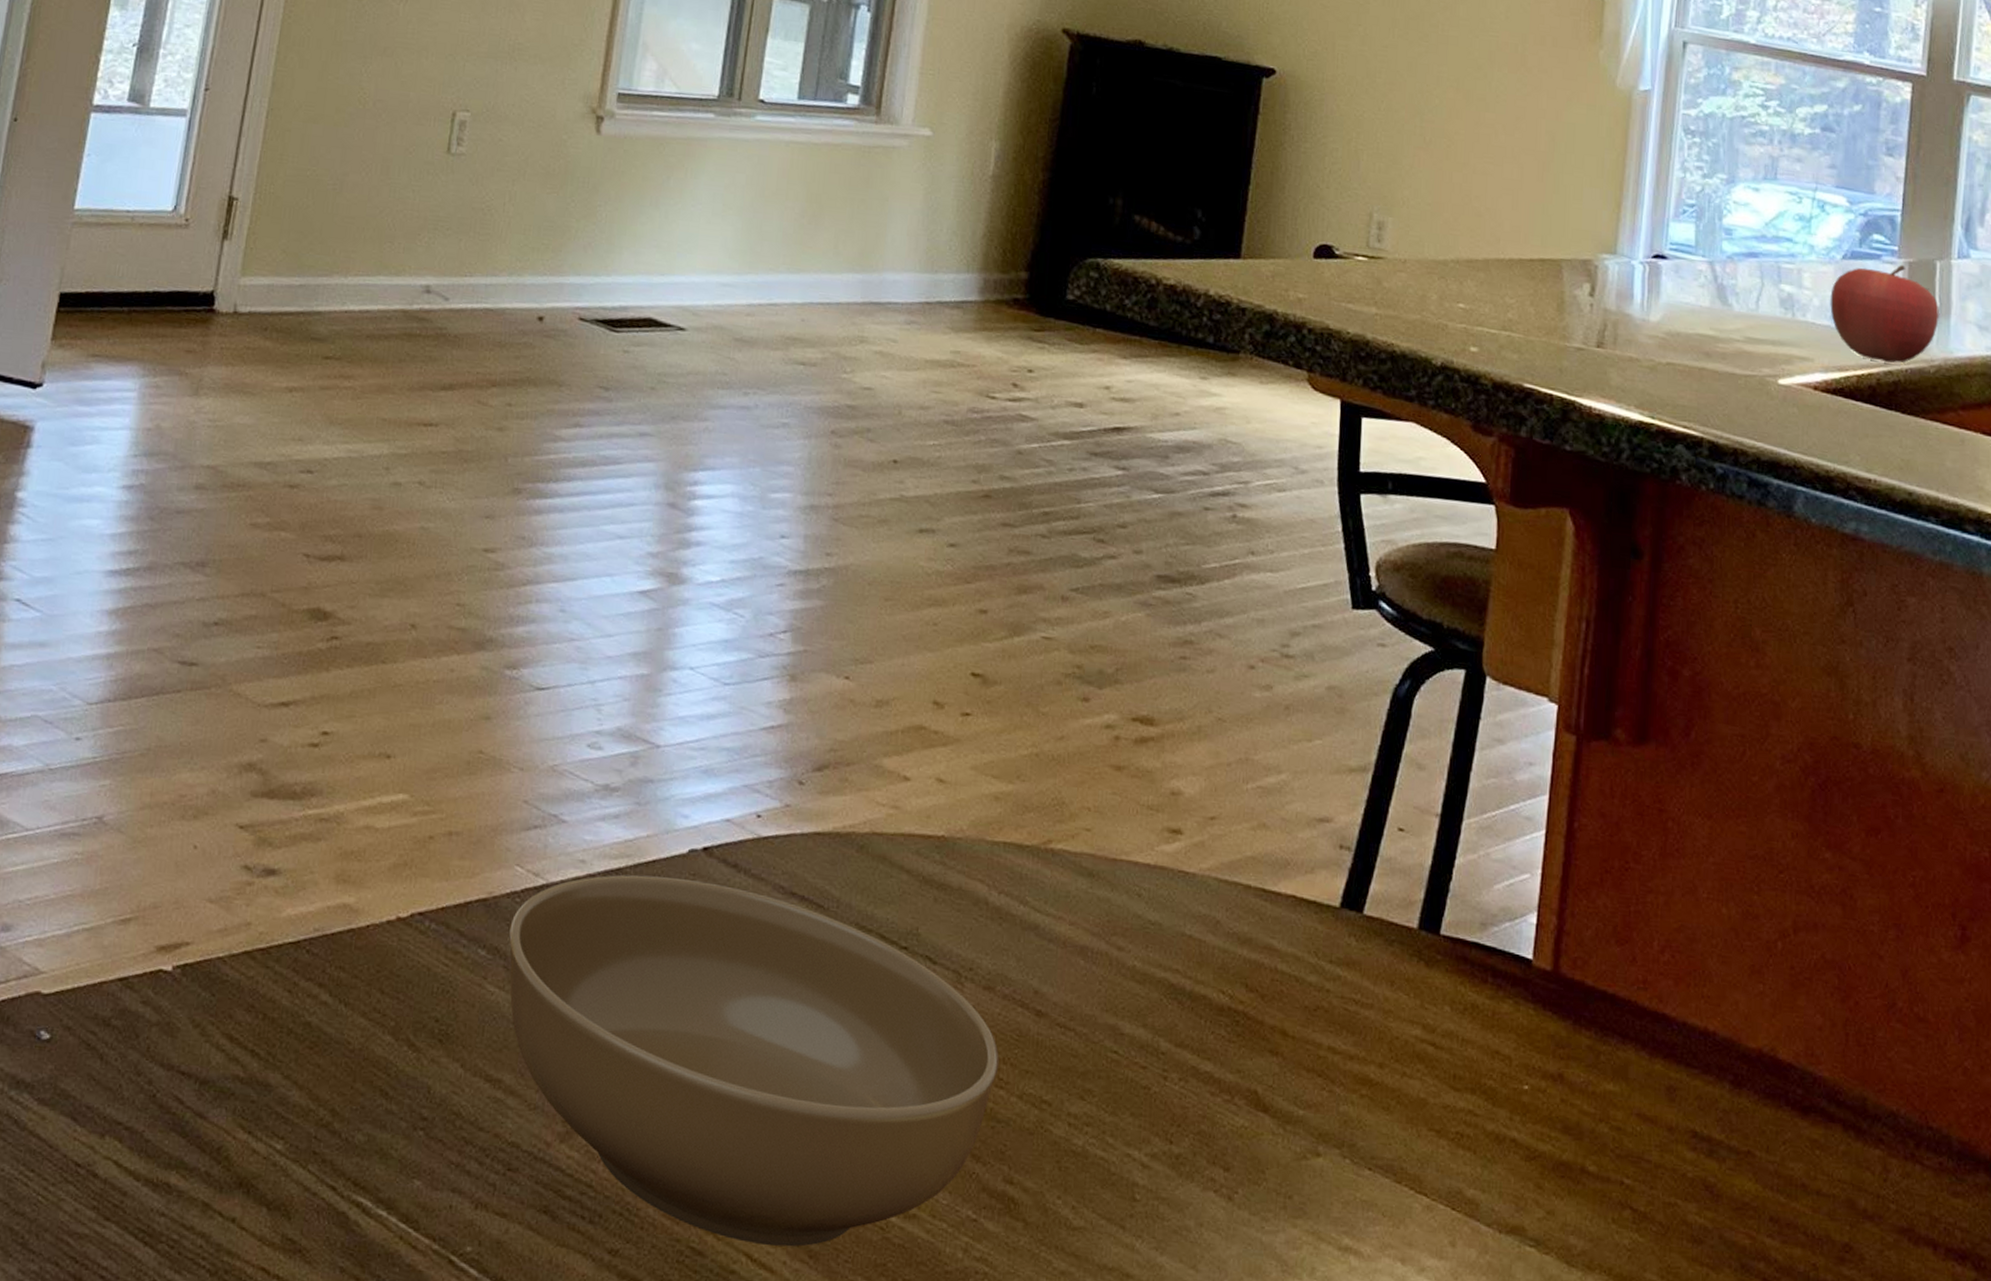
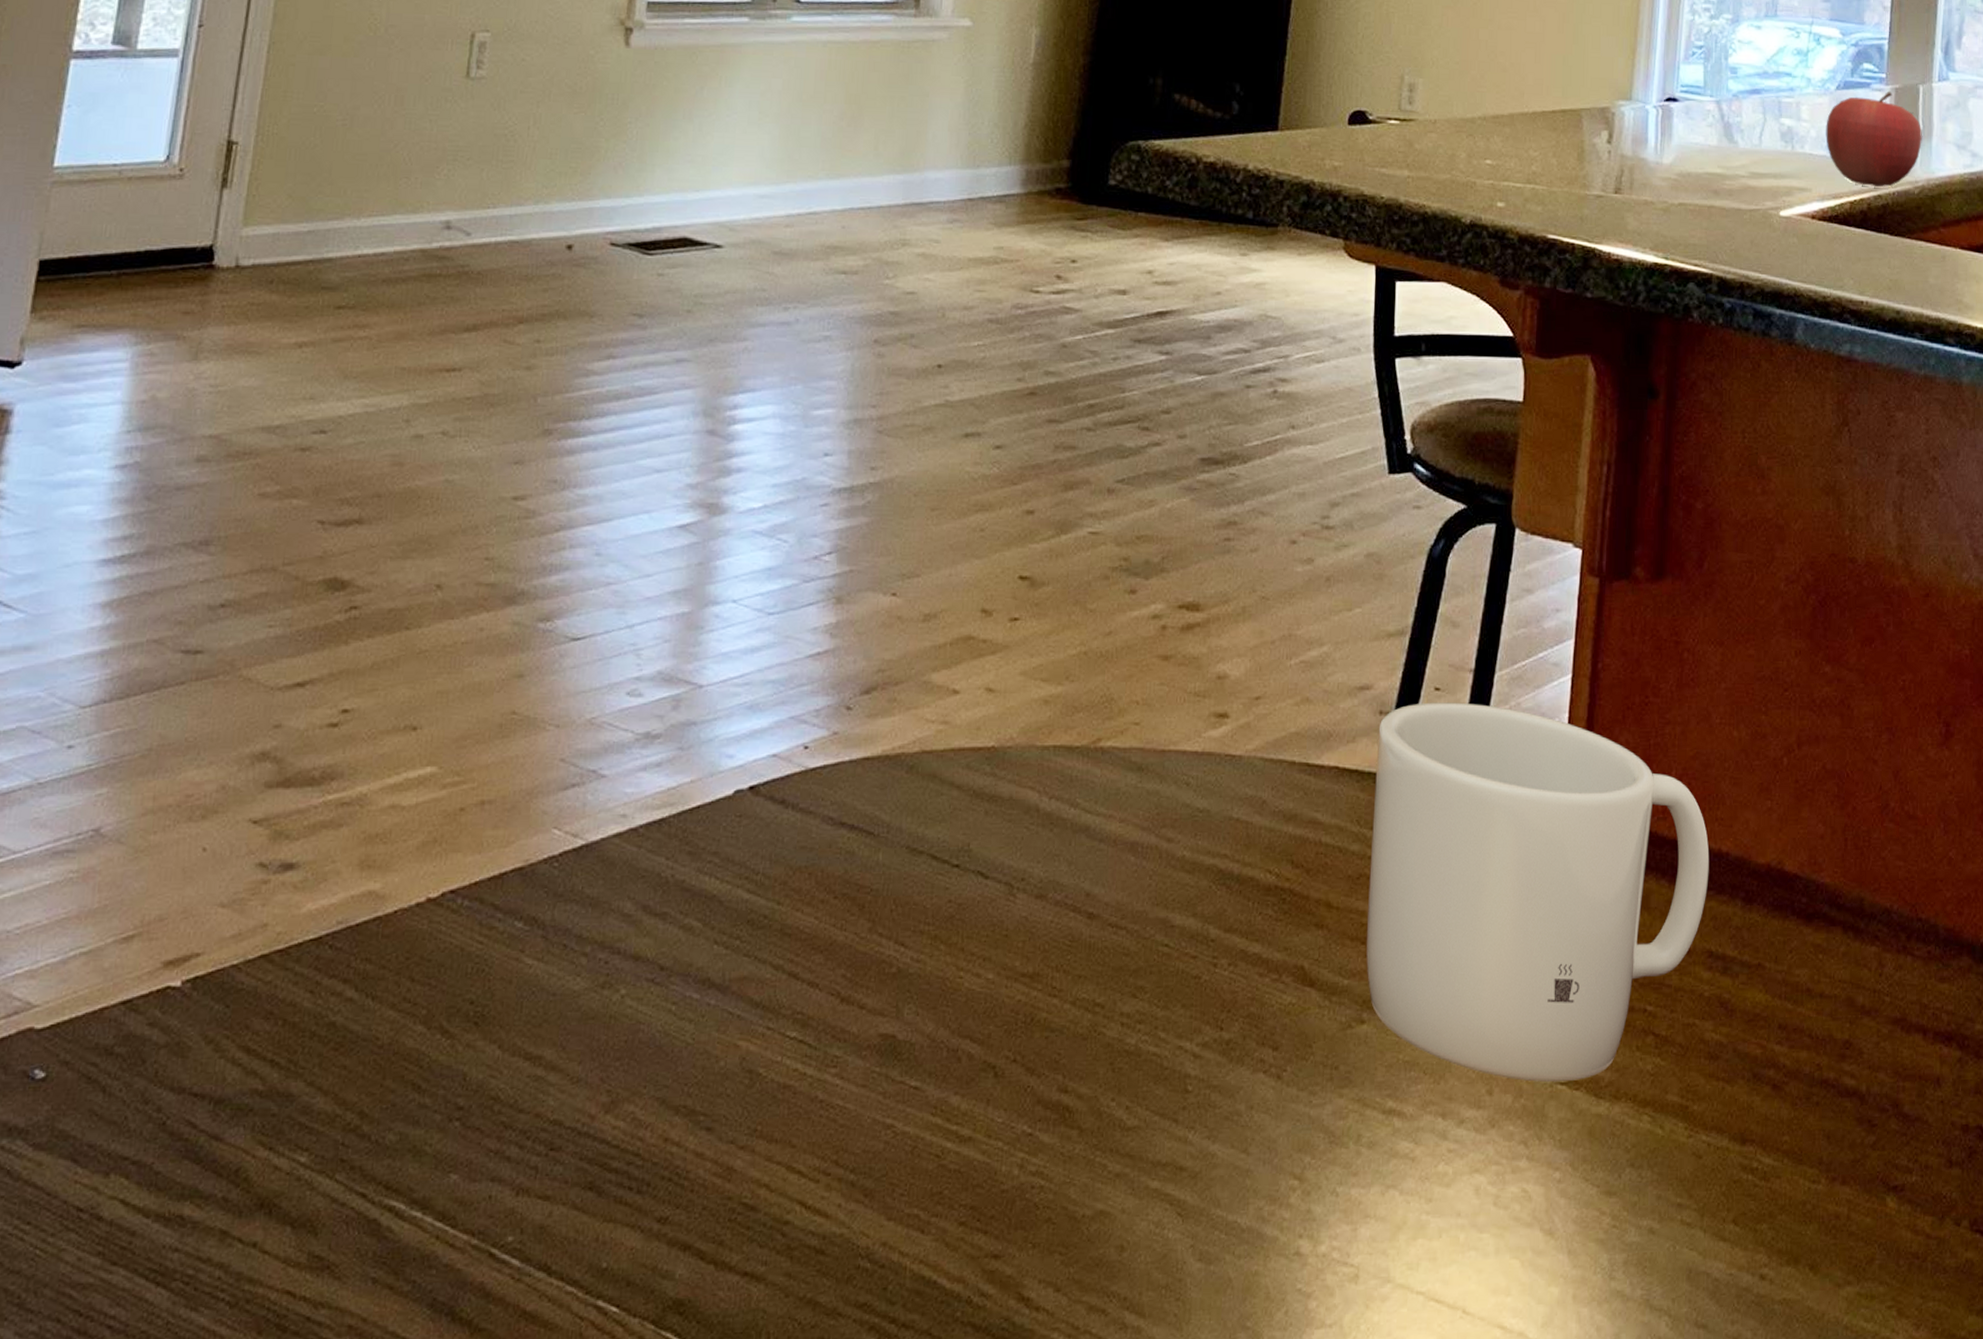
bowl: present [509,875,1000,1247] -> none [547,822,1053,1190]
mug: none [1322,841,1695,1245] -> present [1366,702,1710,1083]

